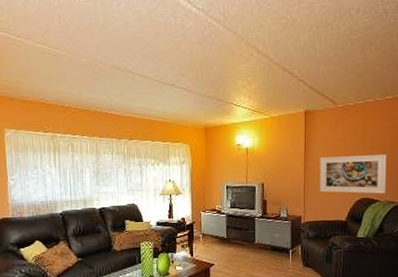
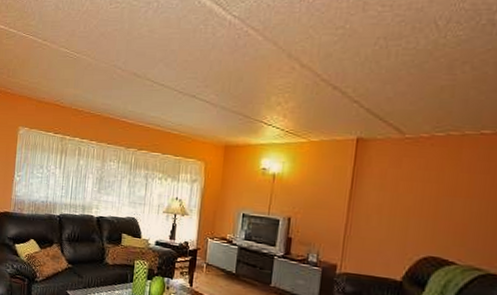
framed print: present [320,155,387,194] -> none [367,197,475,256]

